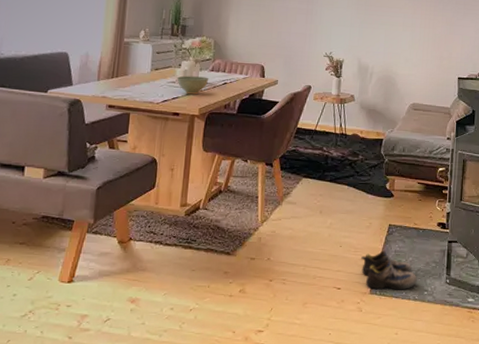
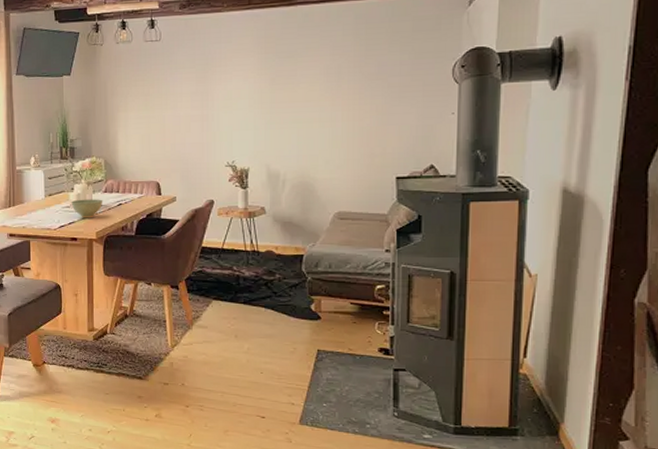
shoe: present [361,250,417,290] -> none [287,378,356,422]

